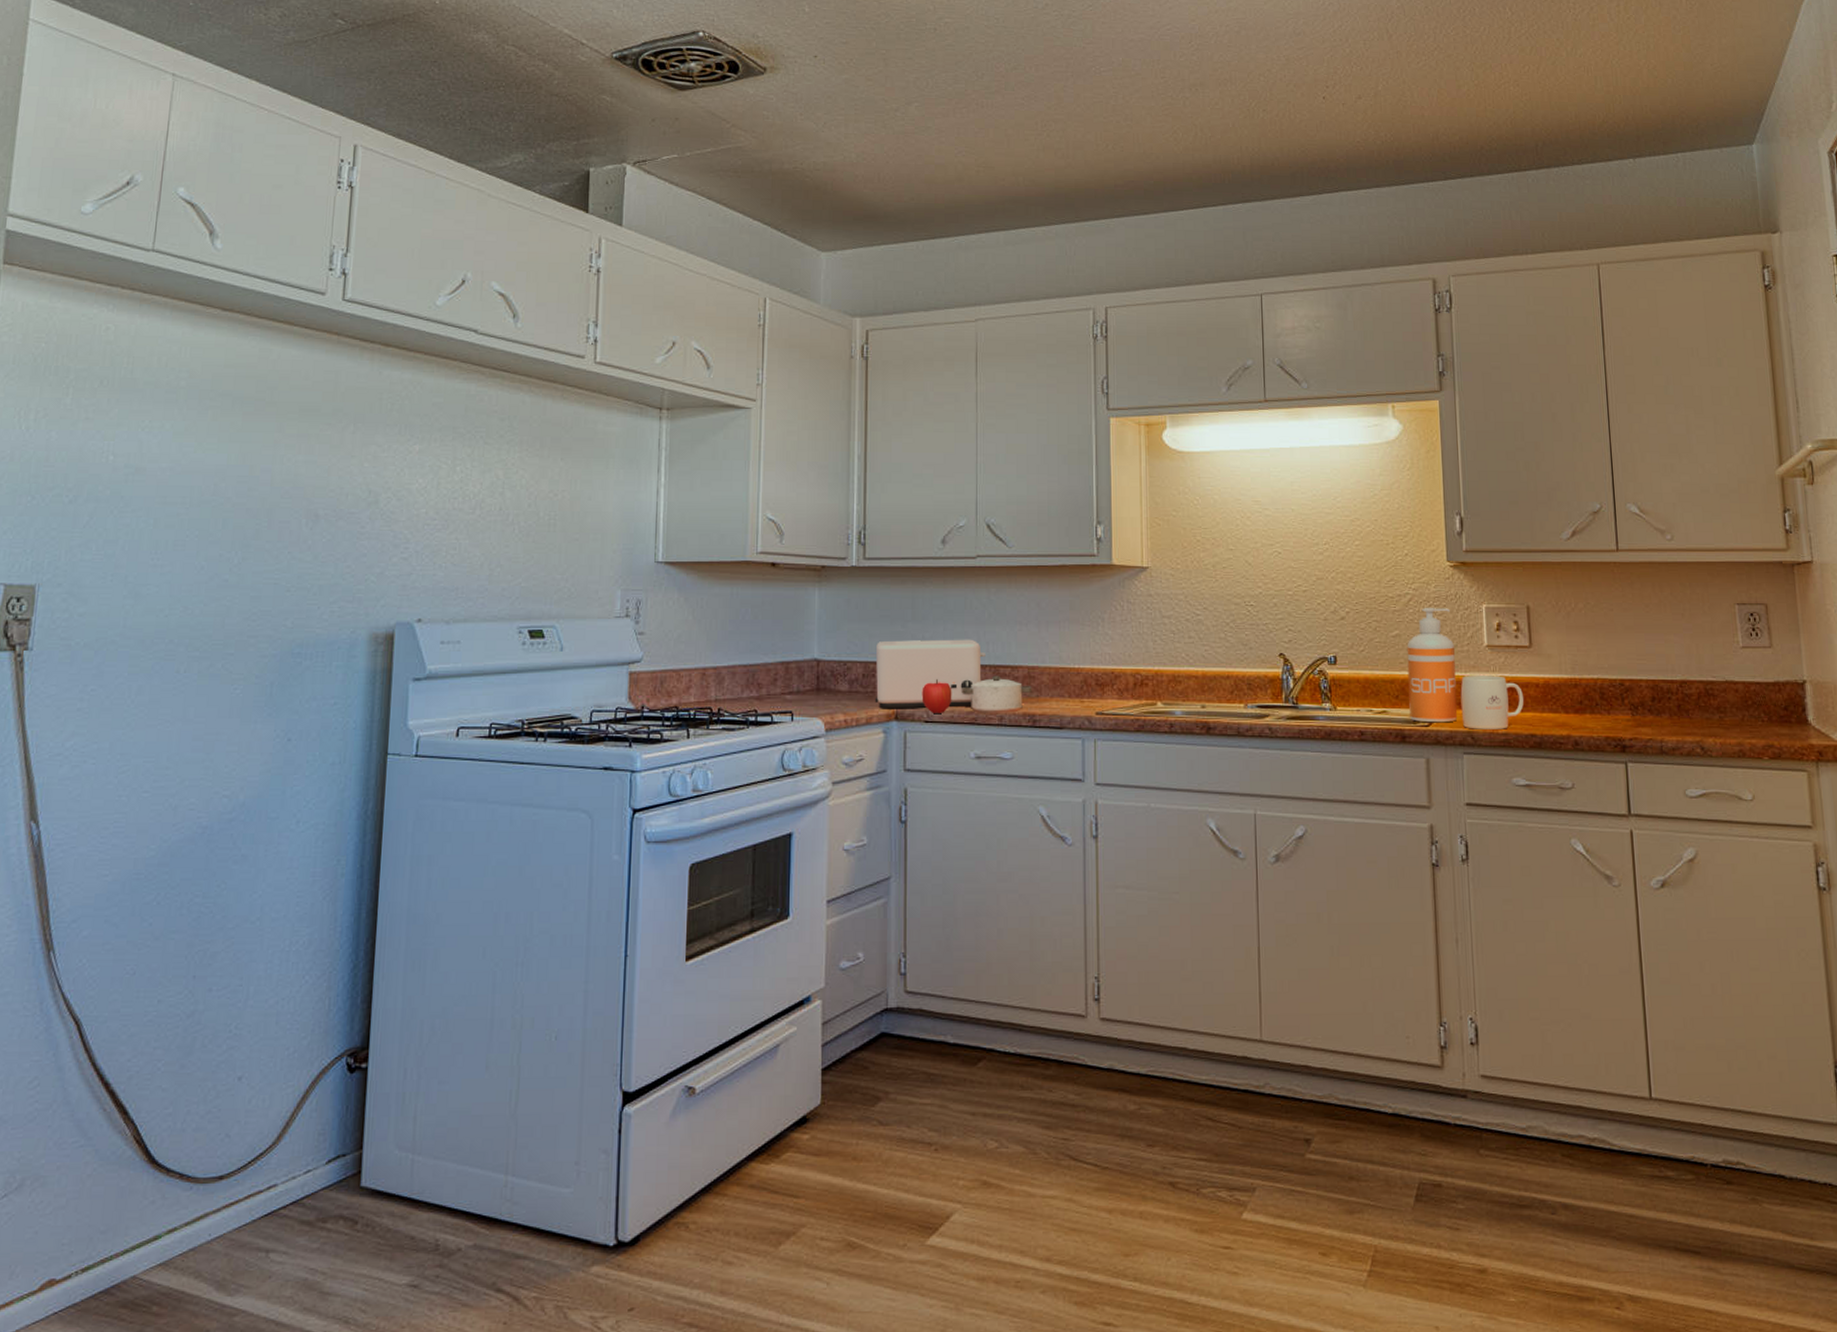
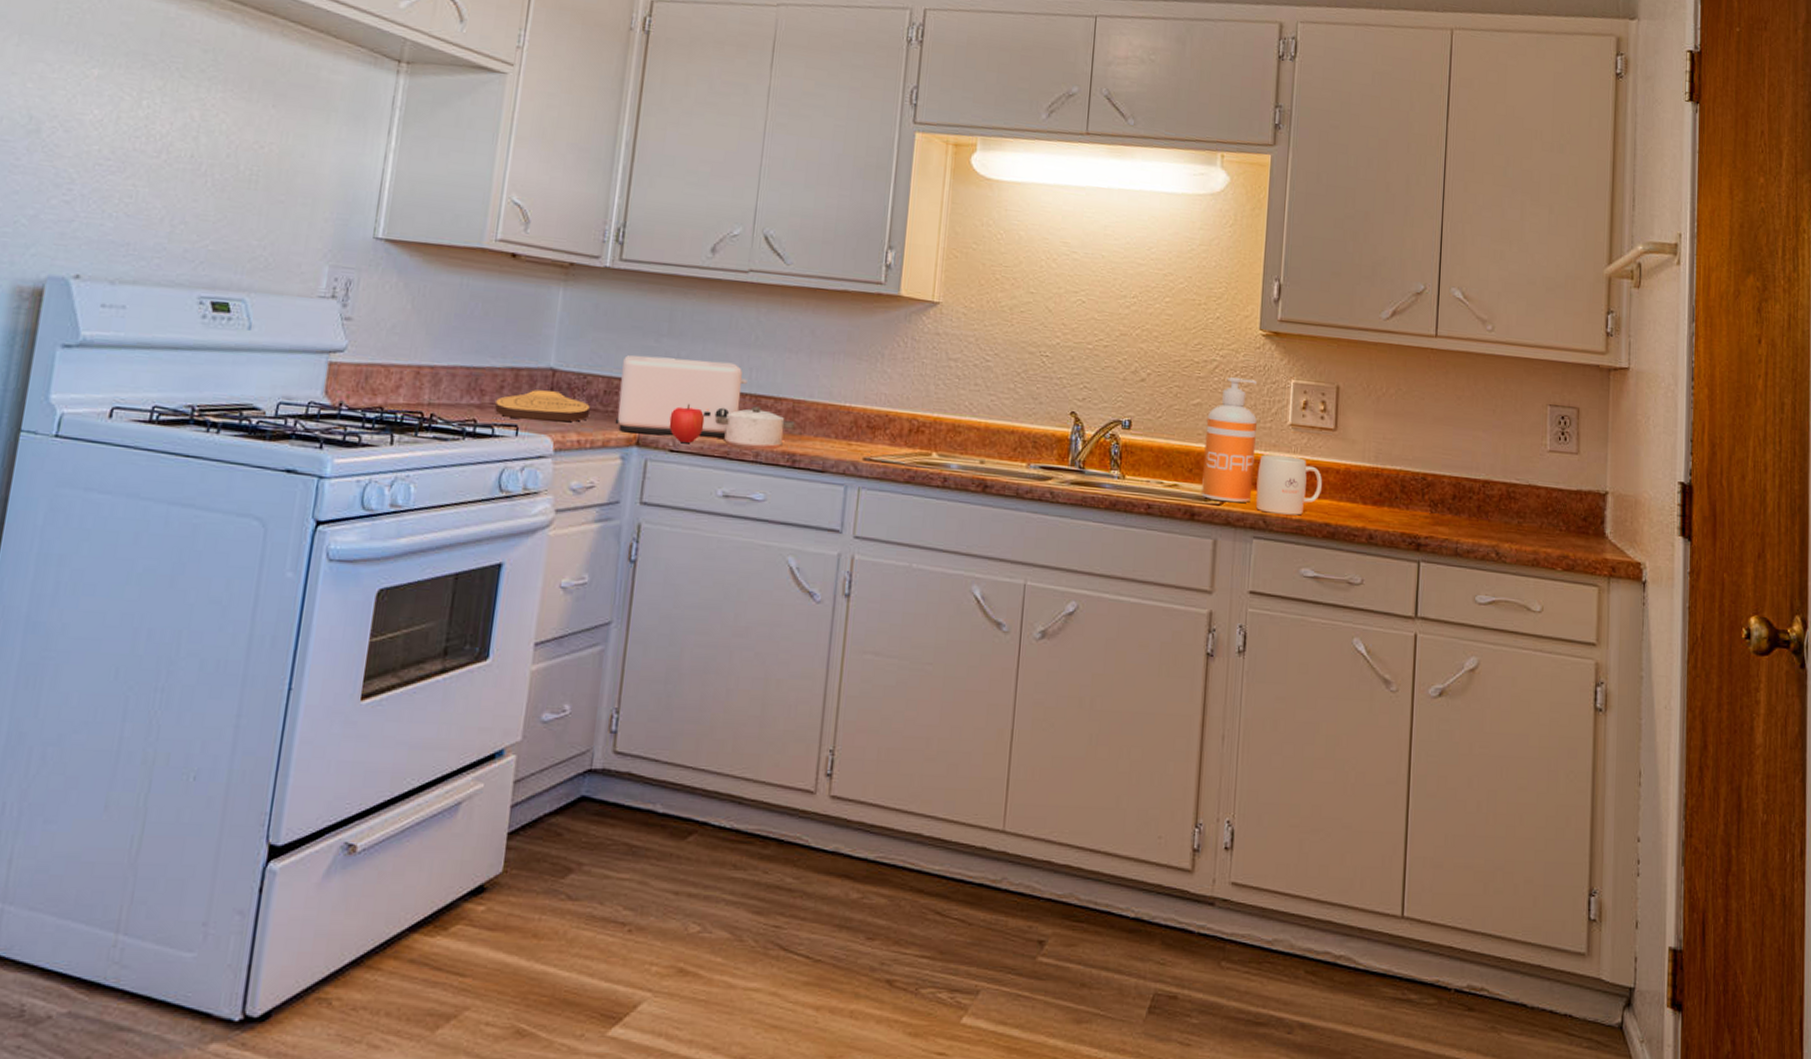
cutting board: none [772,679,852,707] -> present [495,390,590,422]

